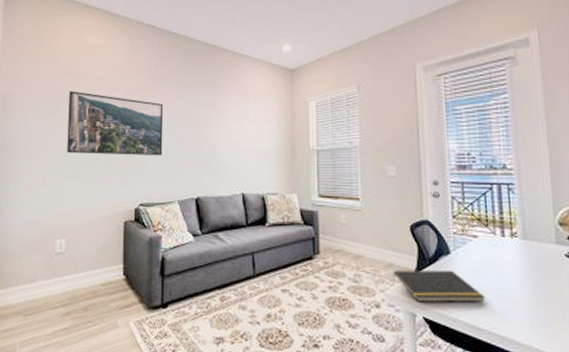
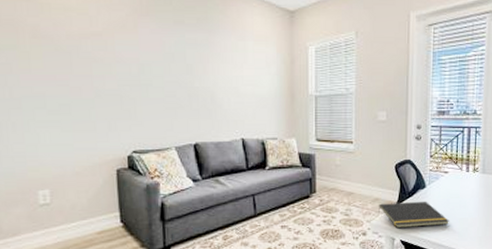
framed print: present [67,91,164,156] -> none [32,22,155,101]

